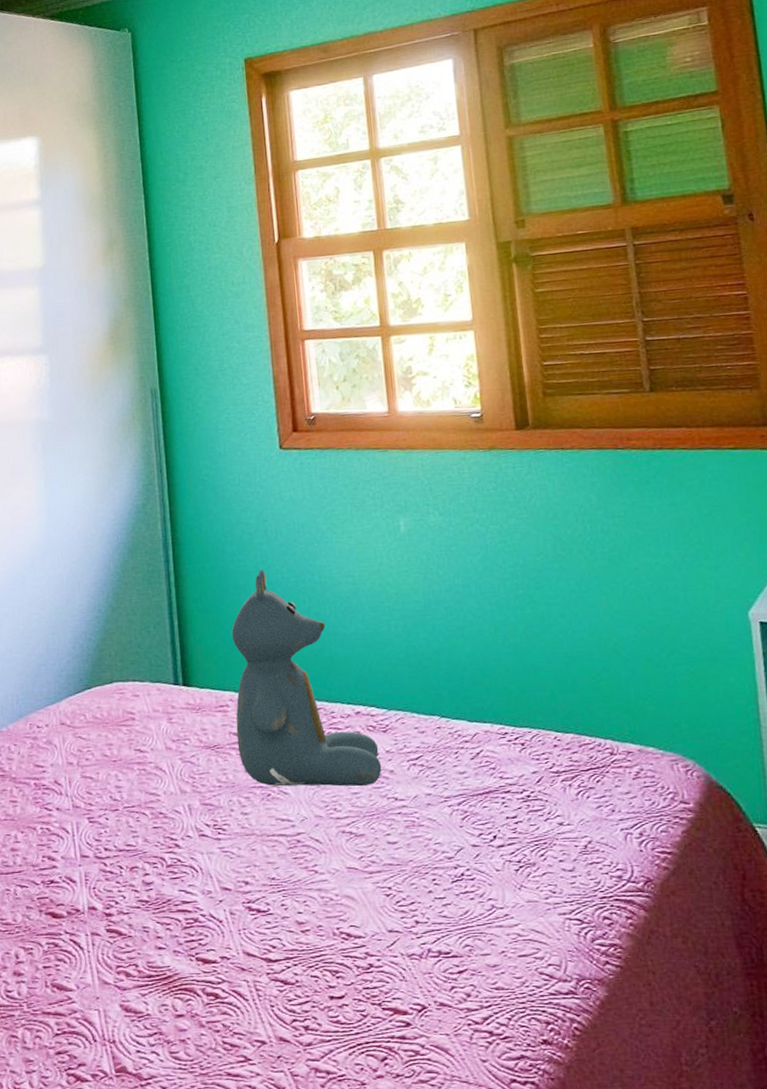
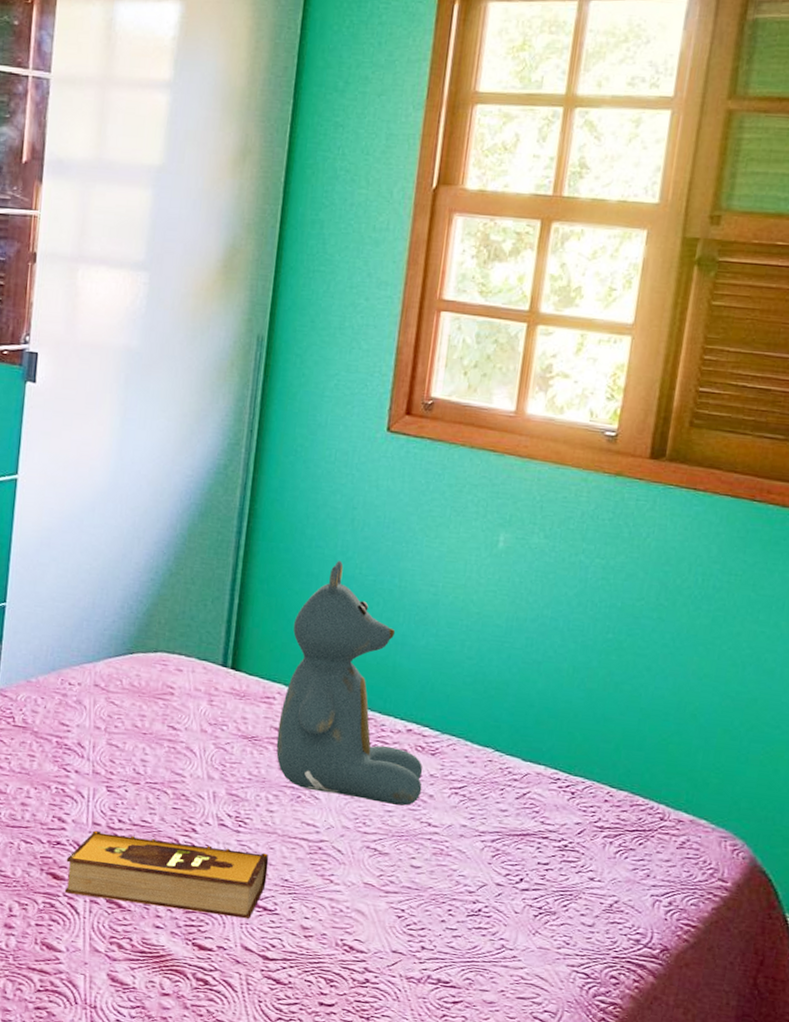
hardback book: none [62,855,255,930] -> present [64,830,269,919]

